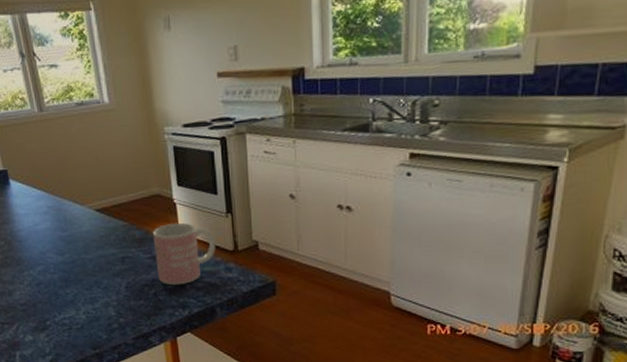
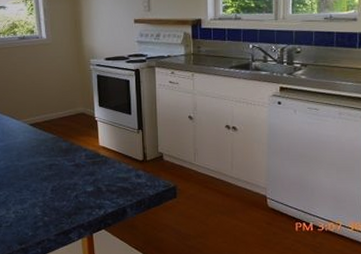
mug: present [152,222,215,286] -> none [76,136,128,189]

